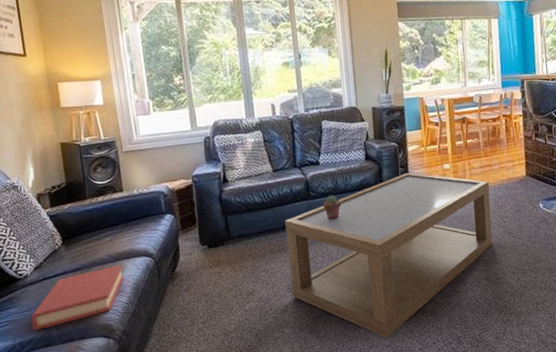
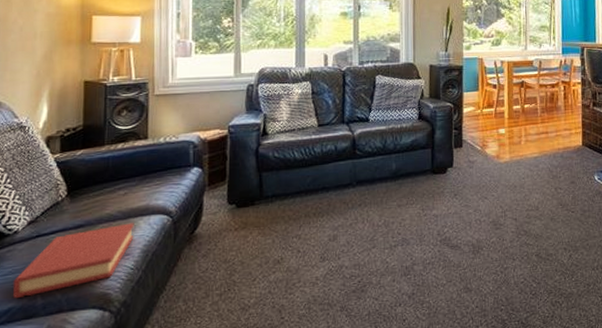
coffee table: present [284,172,493,338] -> none [324,135,546,319]
potted succulent: present [323,194,341,220] -> none [369,154,389,182]

